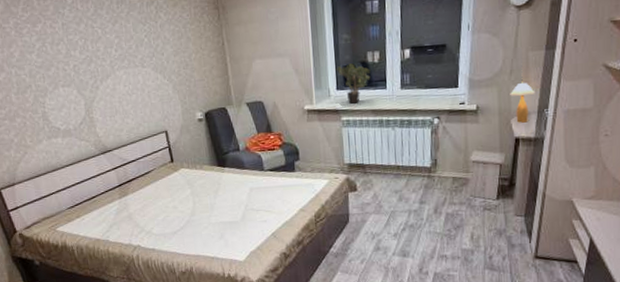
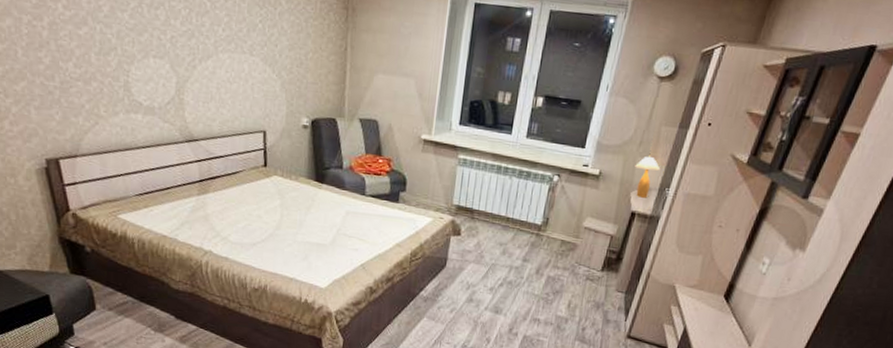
potted plant: present [335,63,371,104] -> none [462,100,498,143]

